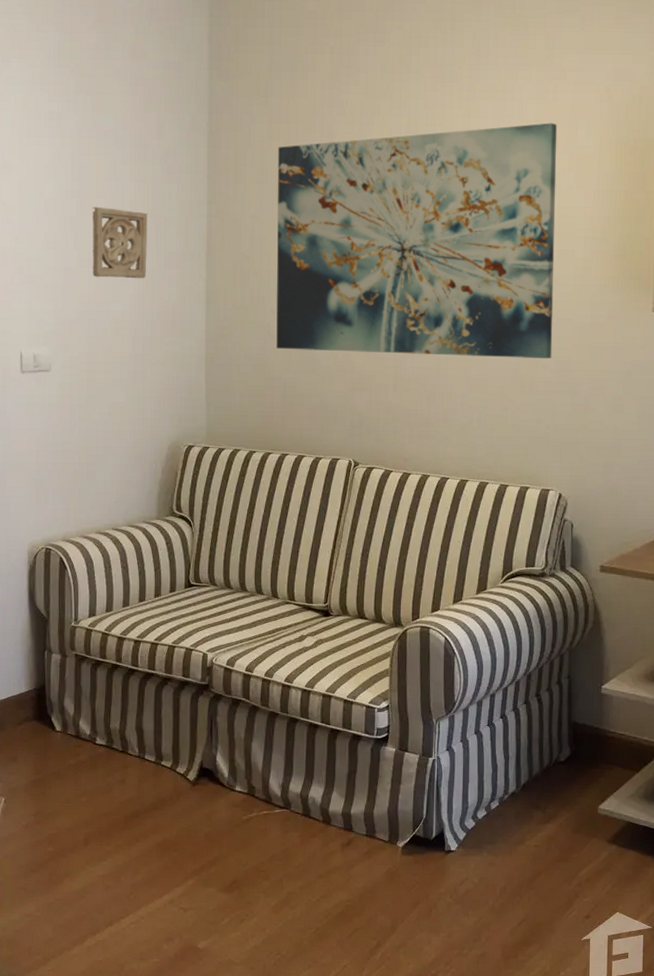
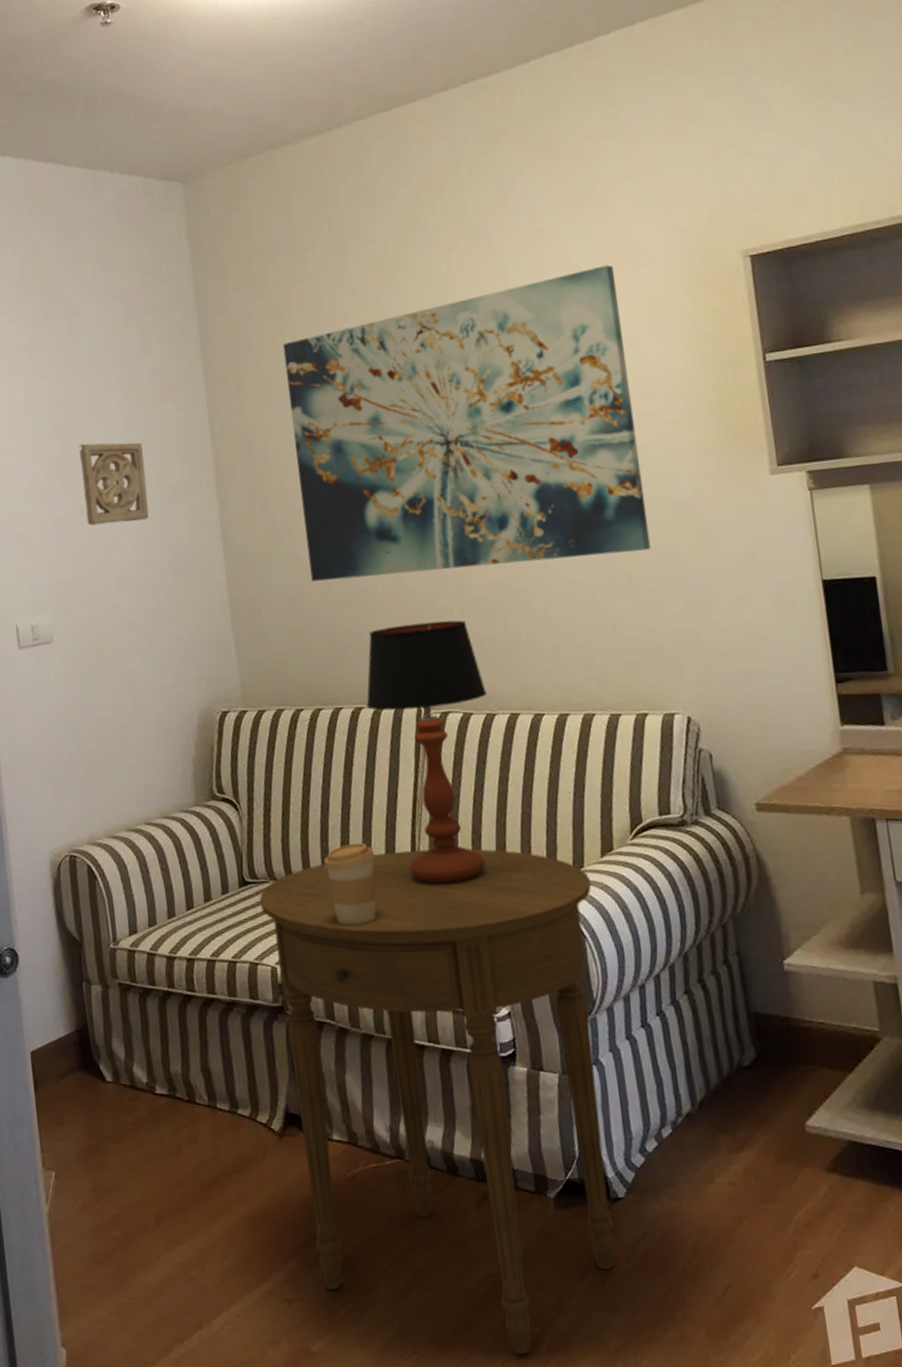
side table: none [200,573,466,959] -> present [259,848,615,1354]
coffee cup: none [257,563,298,626] -> present [324,842,377,925]
table lamp: none [308,393,407,603] -> present [366,620,488,885]

